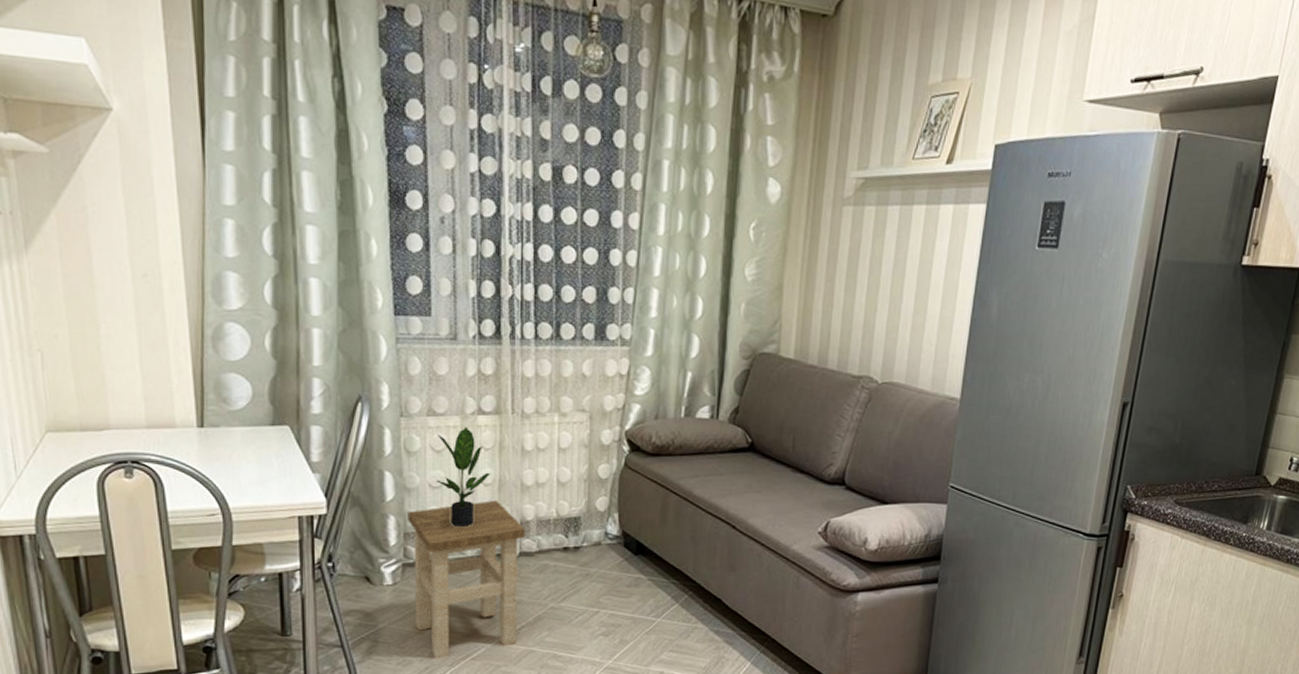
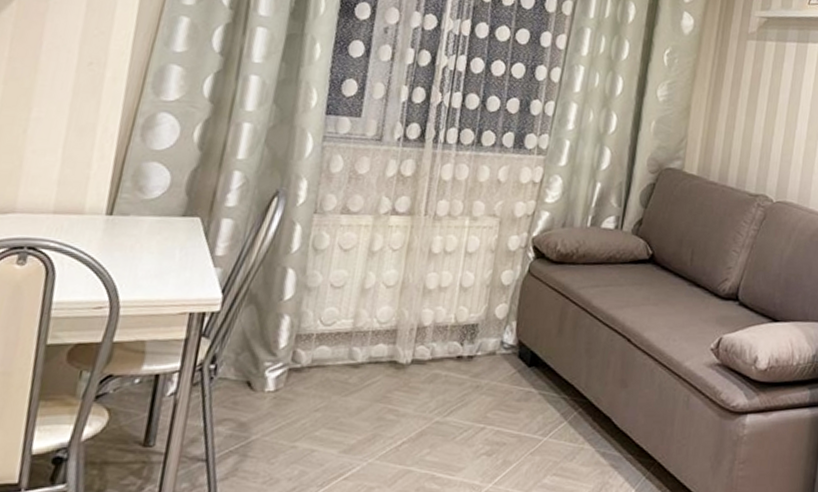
stool: present [408,500,526,659] -> none [290,303,422,478]
potted plant: present [436,426,490,528] -> none [338,226,394,331]

